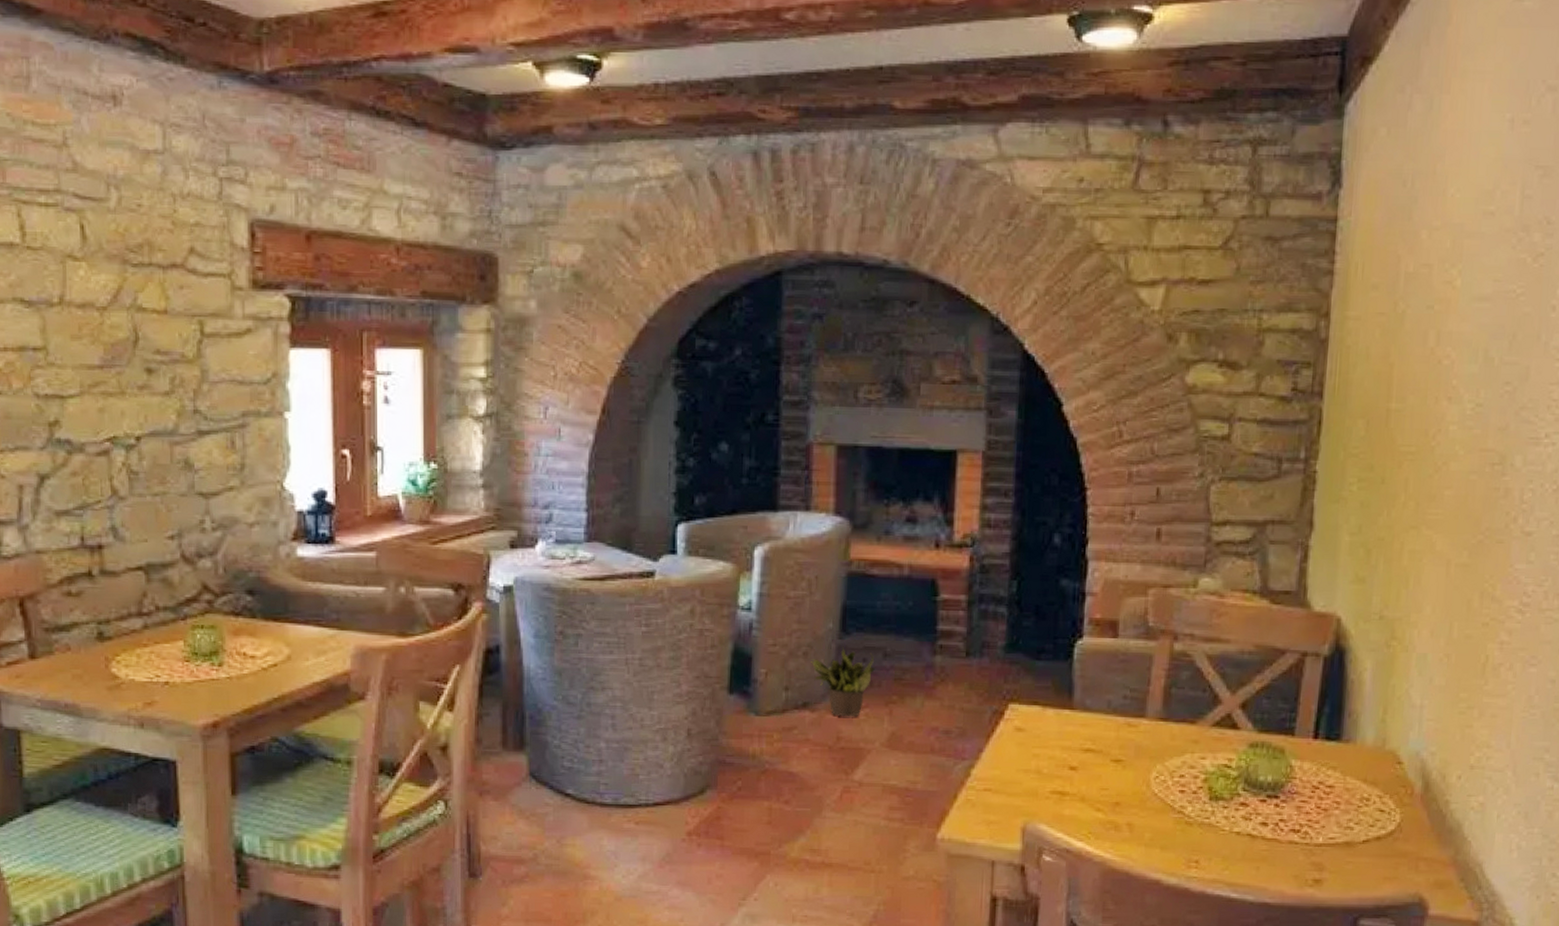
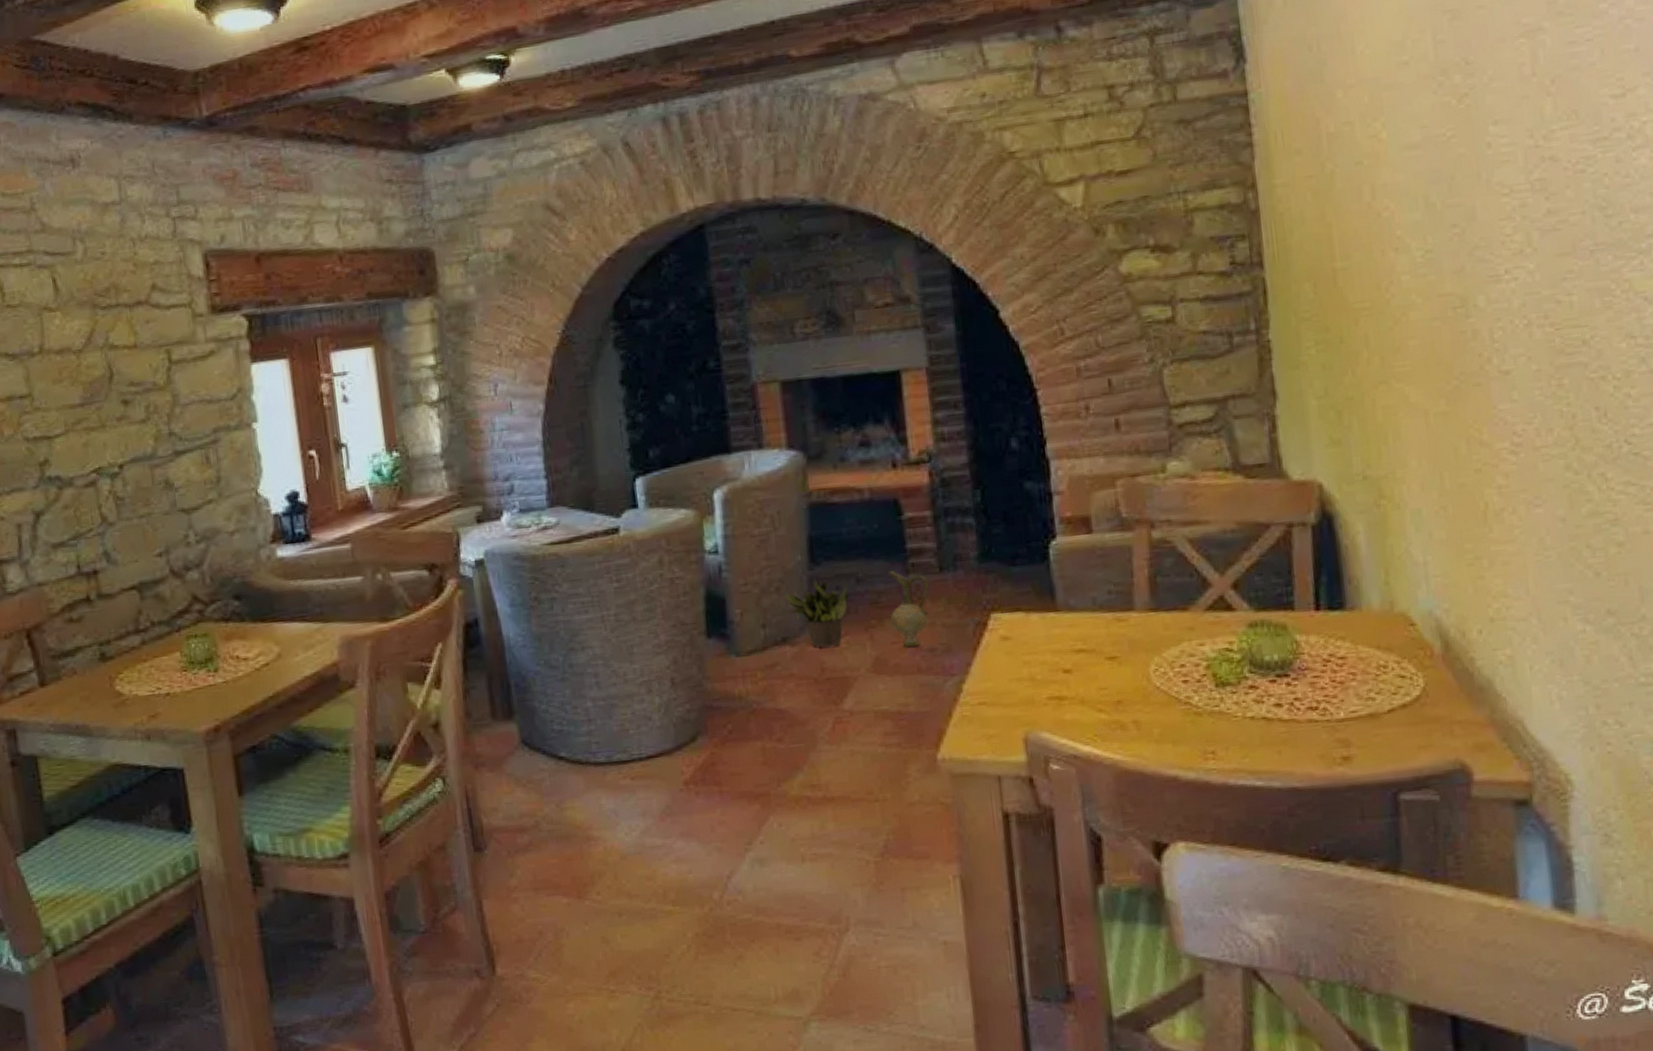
ceramic jug: none [911,650,953,728] -> present [888,571,930,648]

